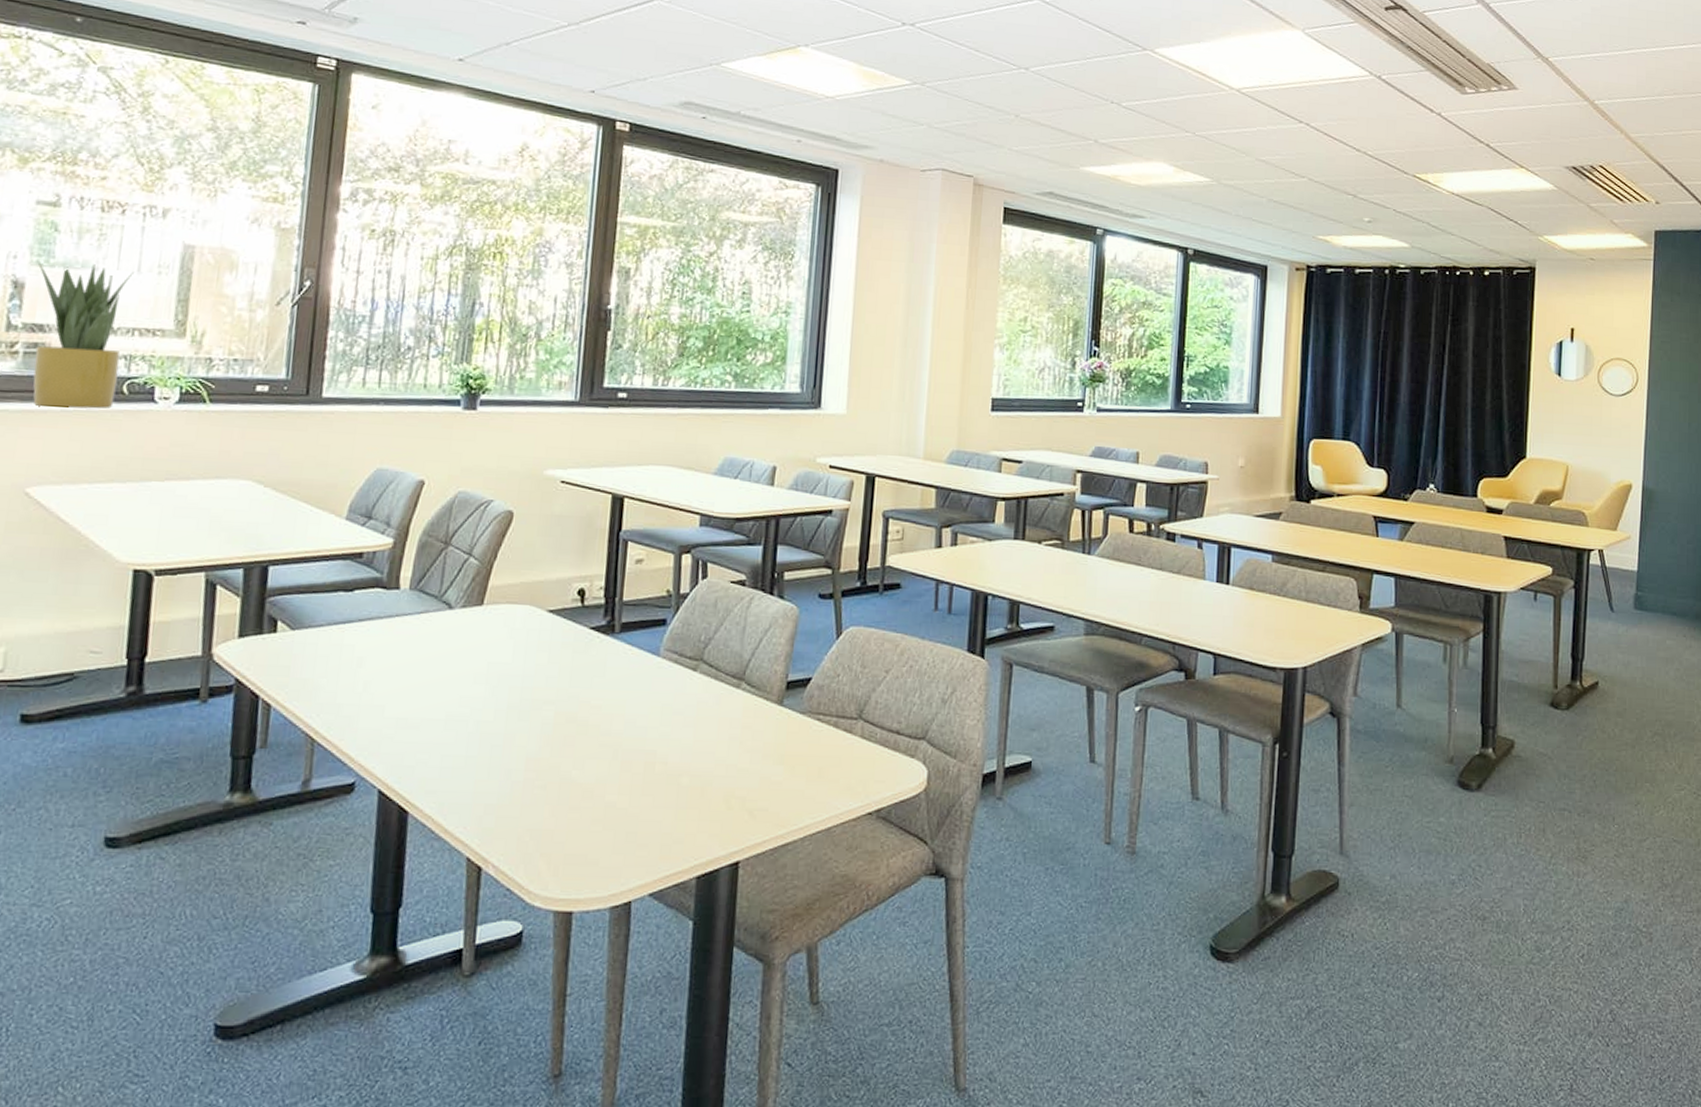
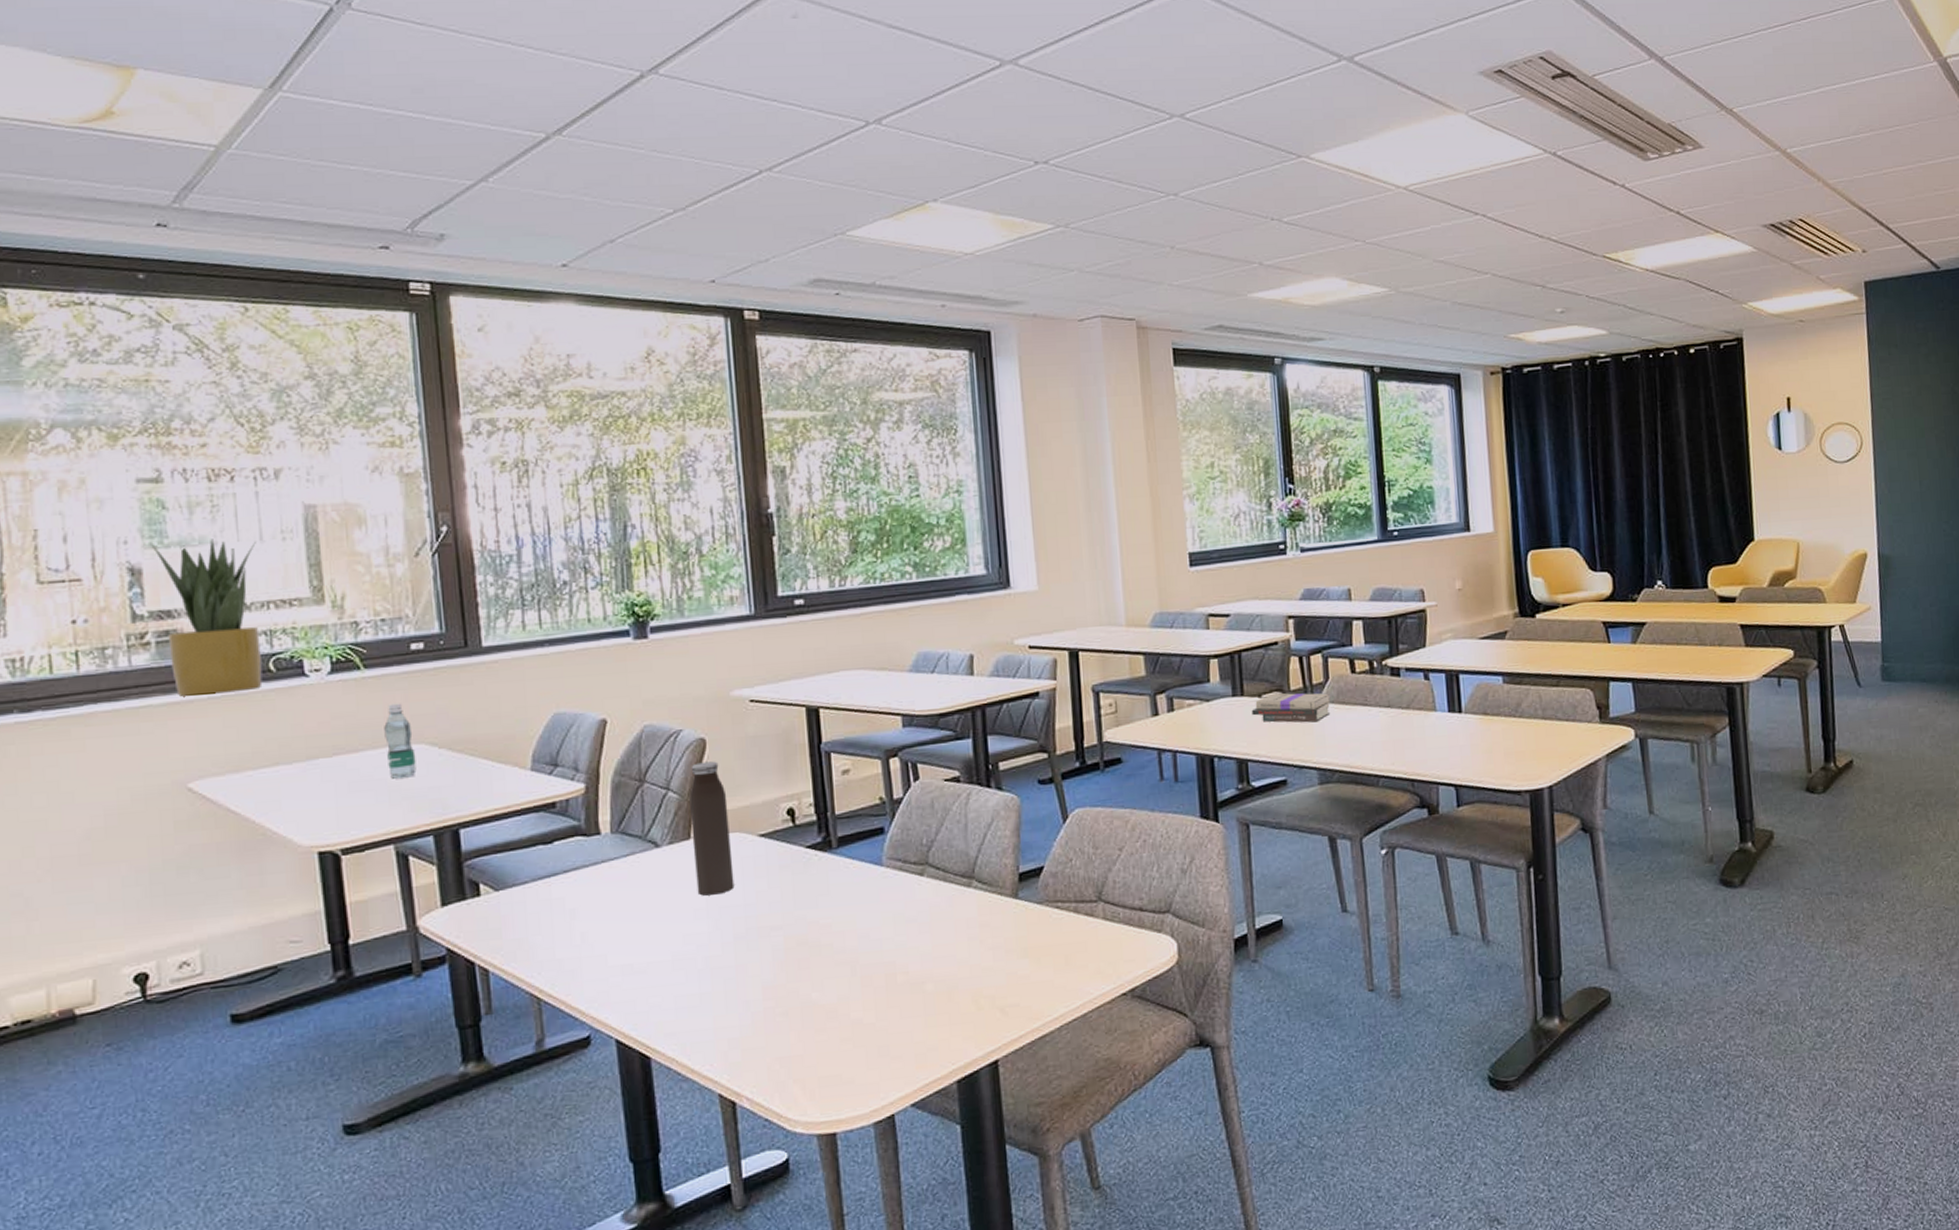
bottle: none [213,439,244,512] -> present [384,703,417,780]
water bottle: none [480,533,524,662] -> present [689,761,735,896]
books: none [1030,541,1106,575] -> present [1251,693,1330,723]

